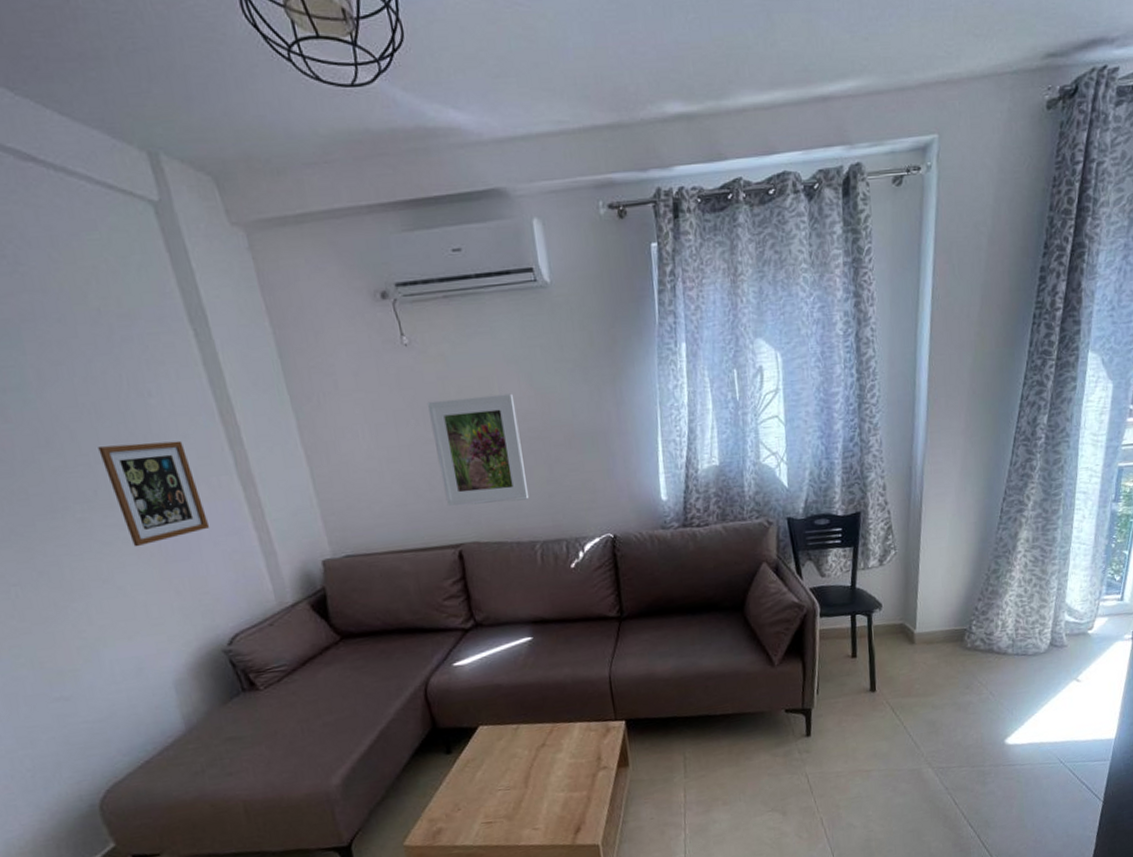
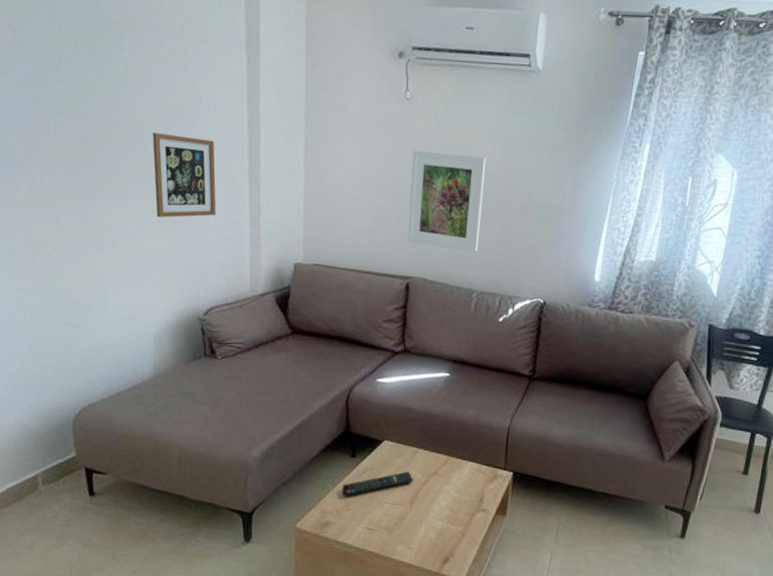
remote control: none [445,751,521,797] -> present [342,471,413,497]

